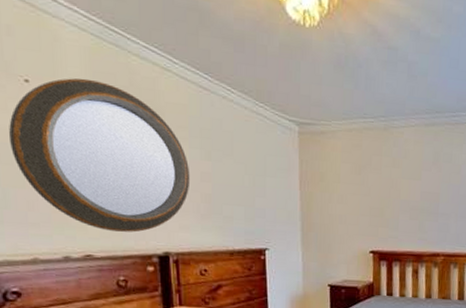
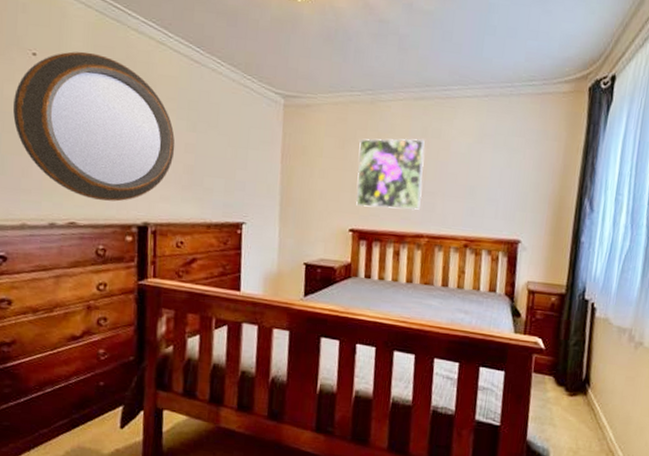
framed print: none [374,163,438,231] -> present [356,138,425,211]

